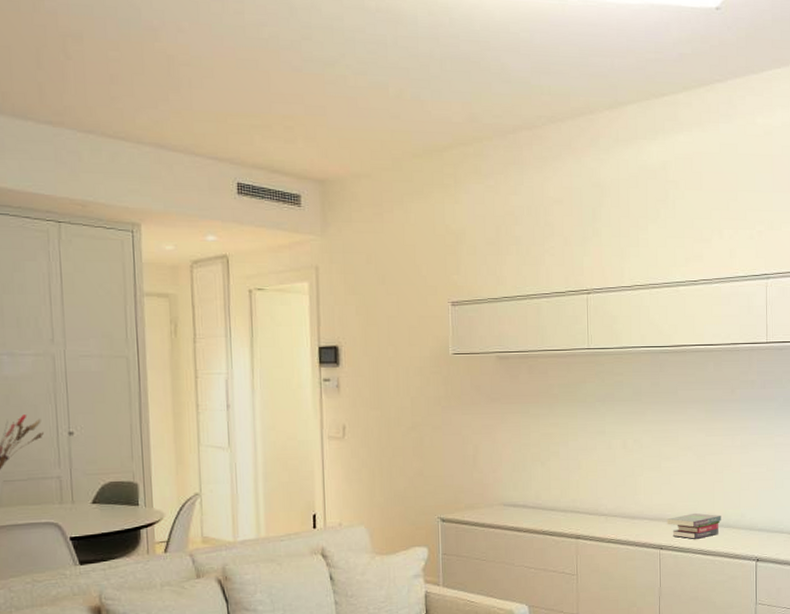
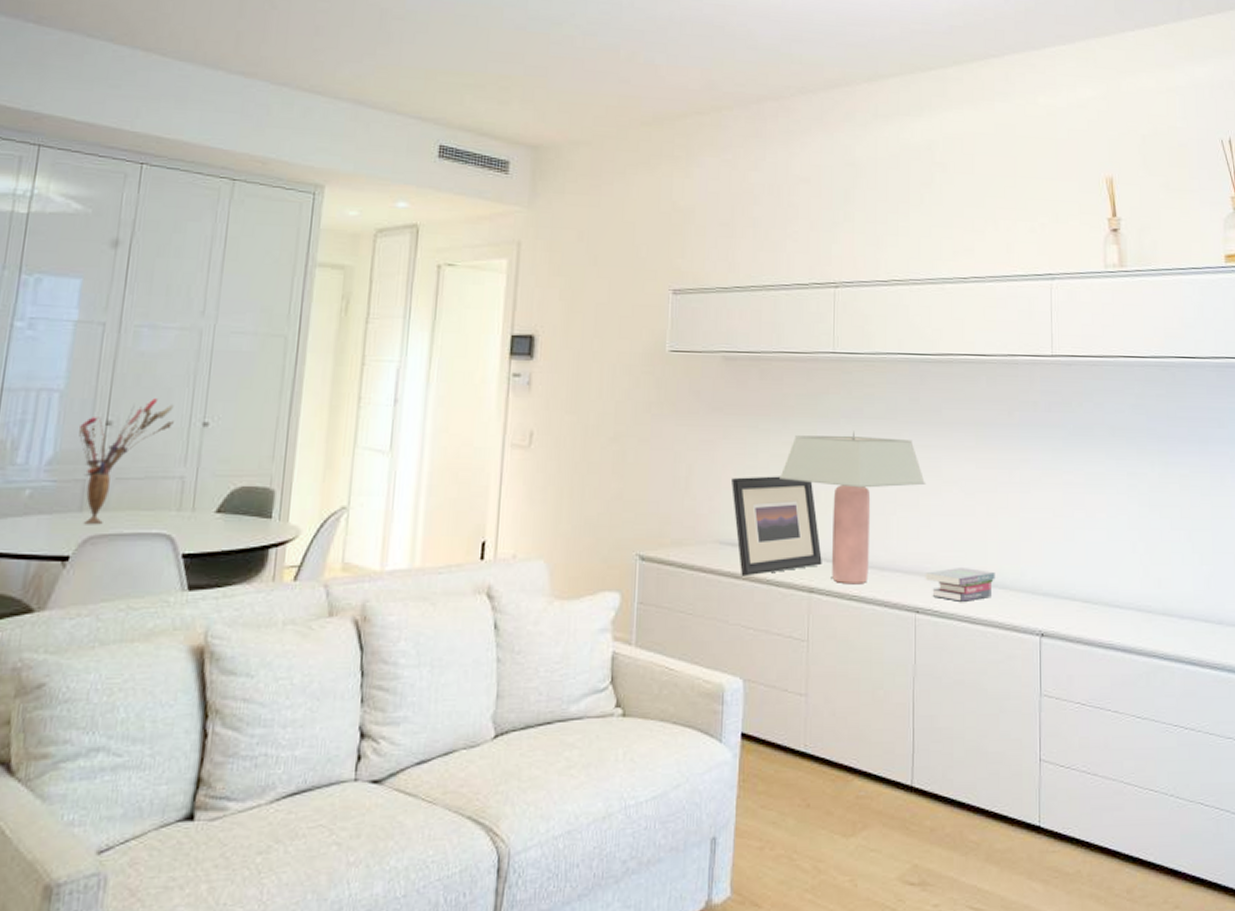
picture frame: none [510,450,586,530] -> present [731,476,822,577]
table lamp: none [549,411,667,531] -> present [779,431,926,585]

